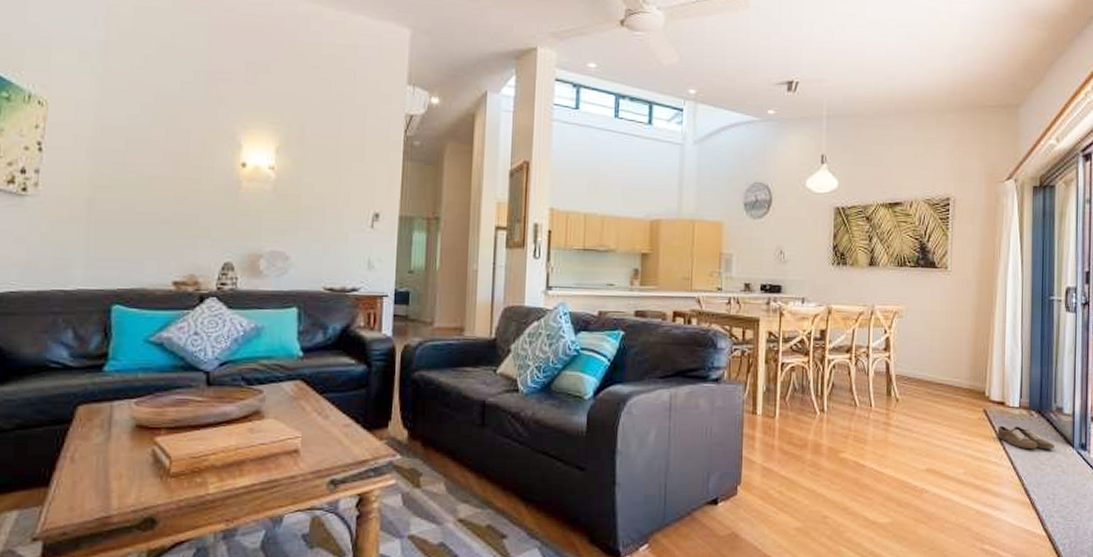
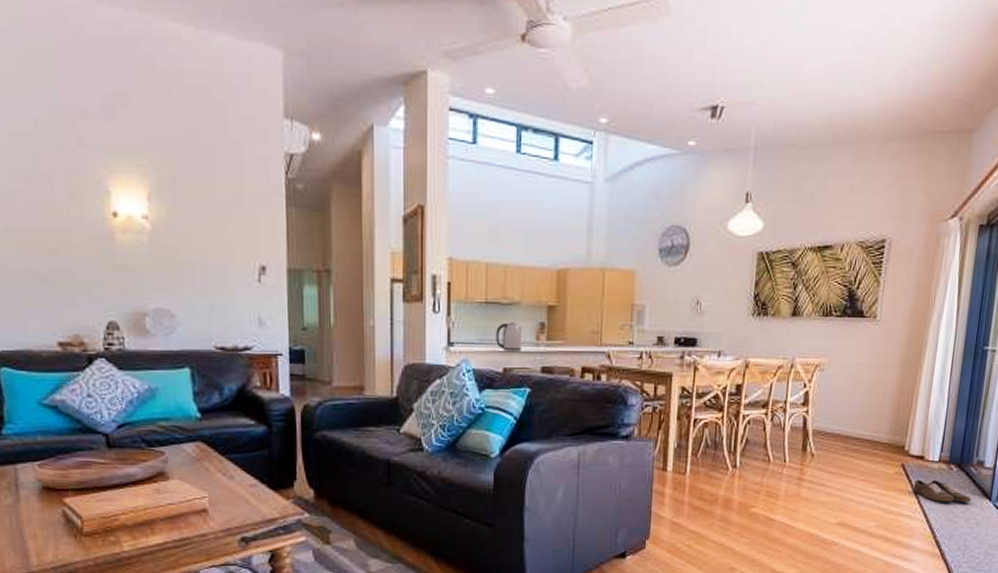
kettle: none [592,268,617,296] -> present [496,322,522,351]

